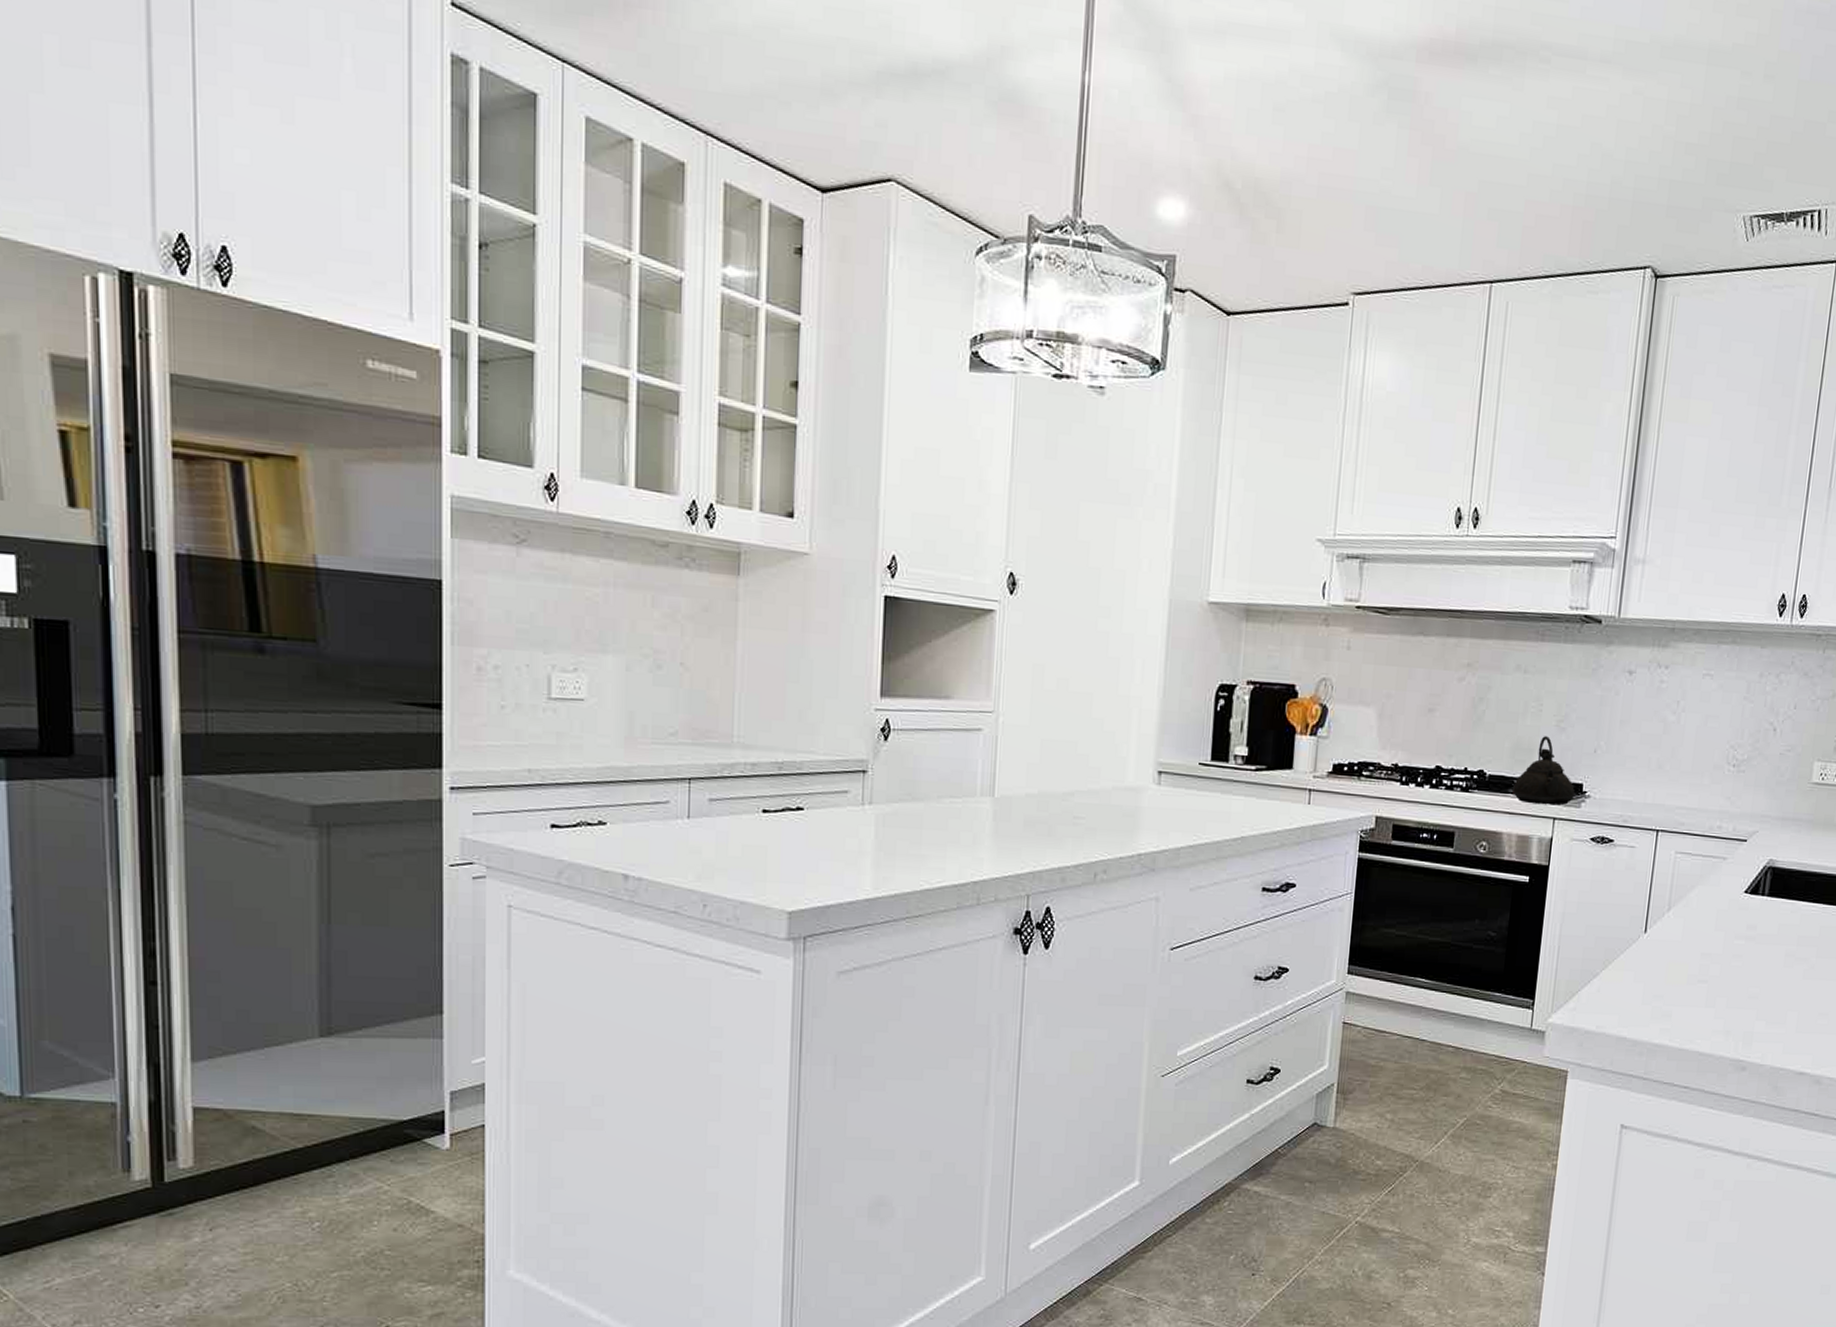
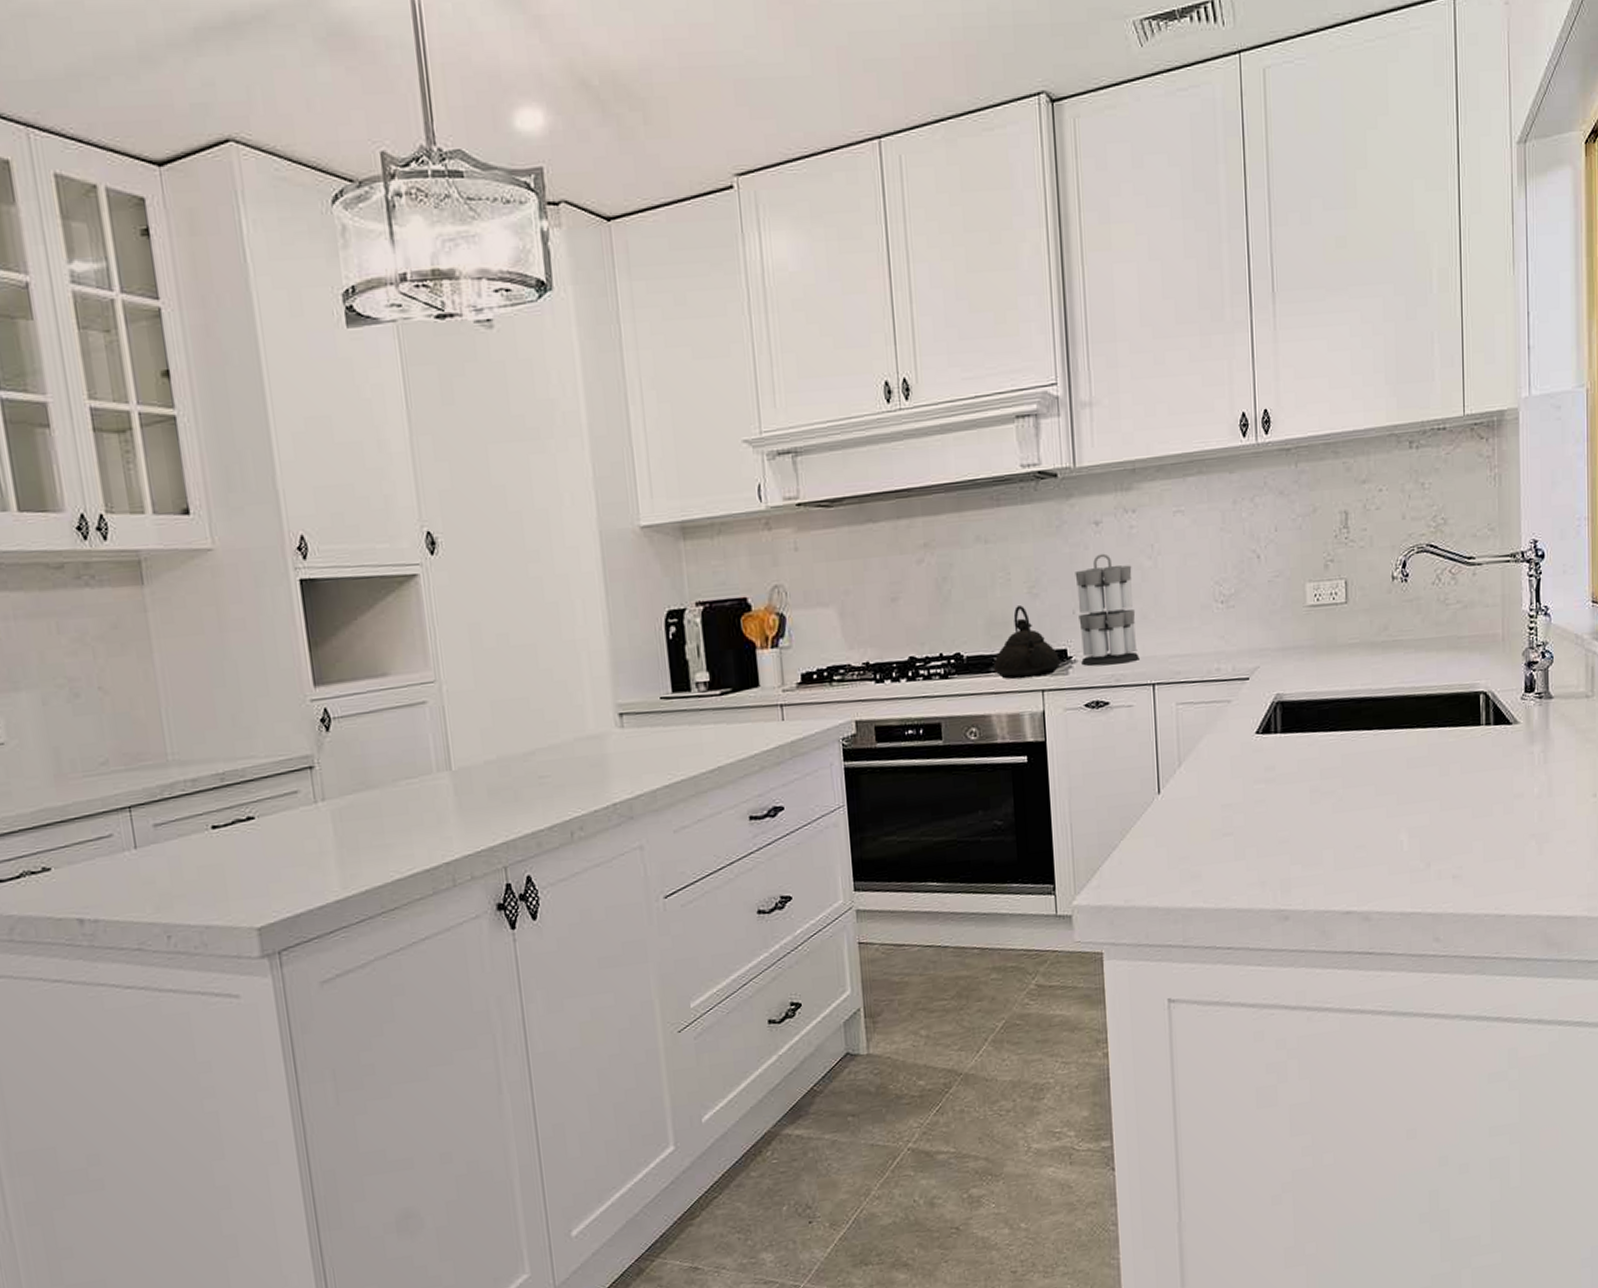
spice rack: none [1594,701,1656,807] -> present [1075,553,1140,667]

